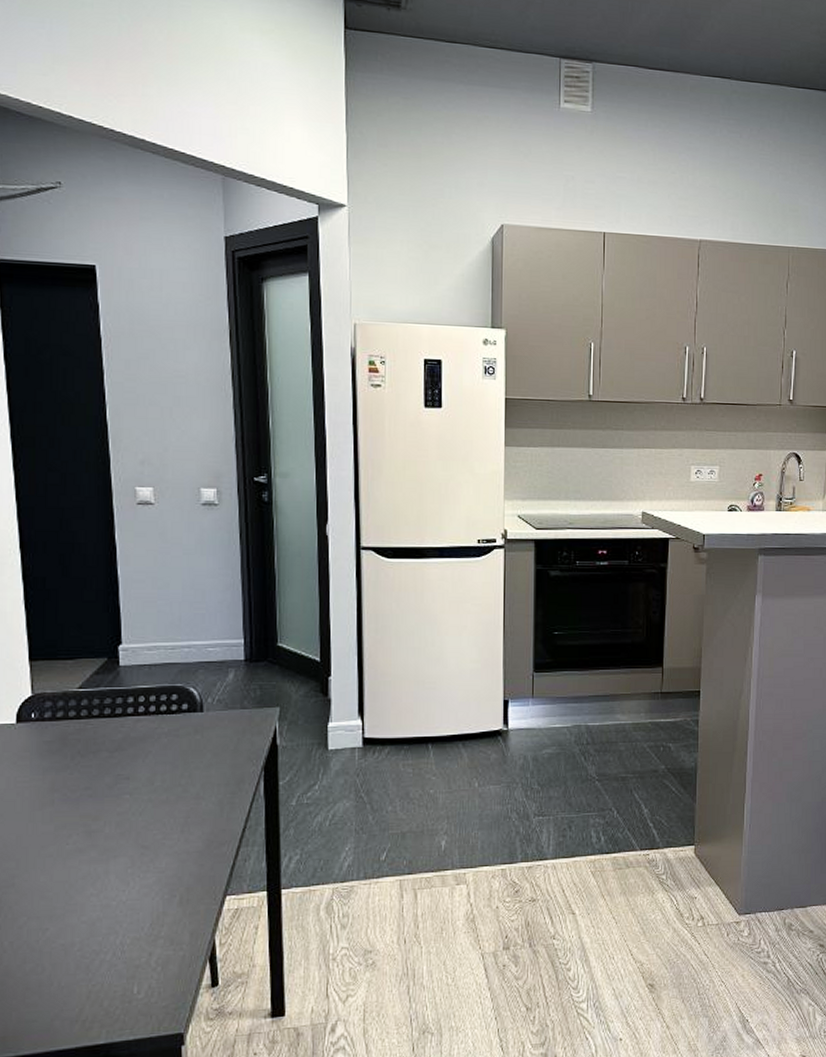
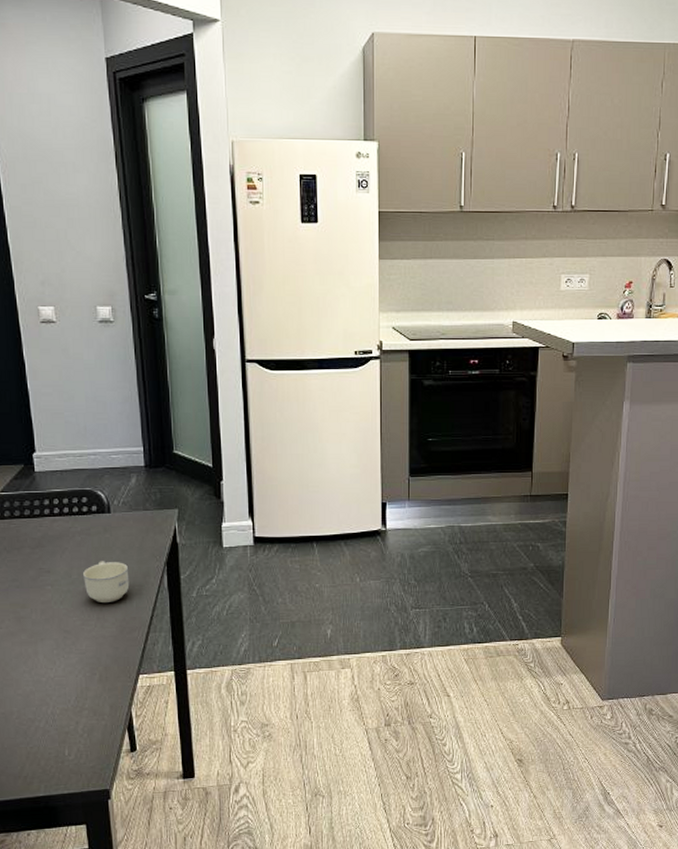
cup: none [168,766,221,813] -> present [83,561,130,602]

